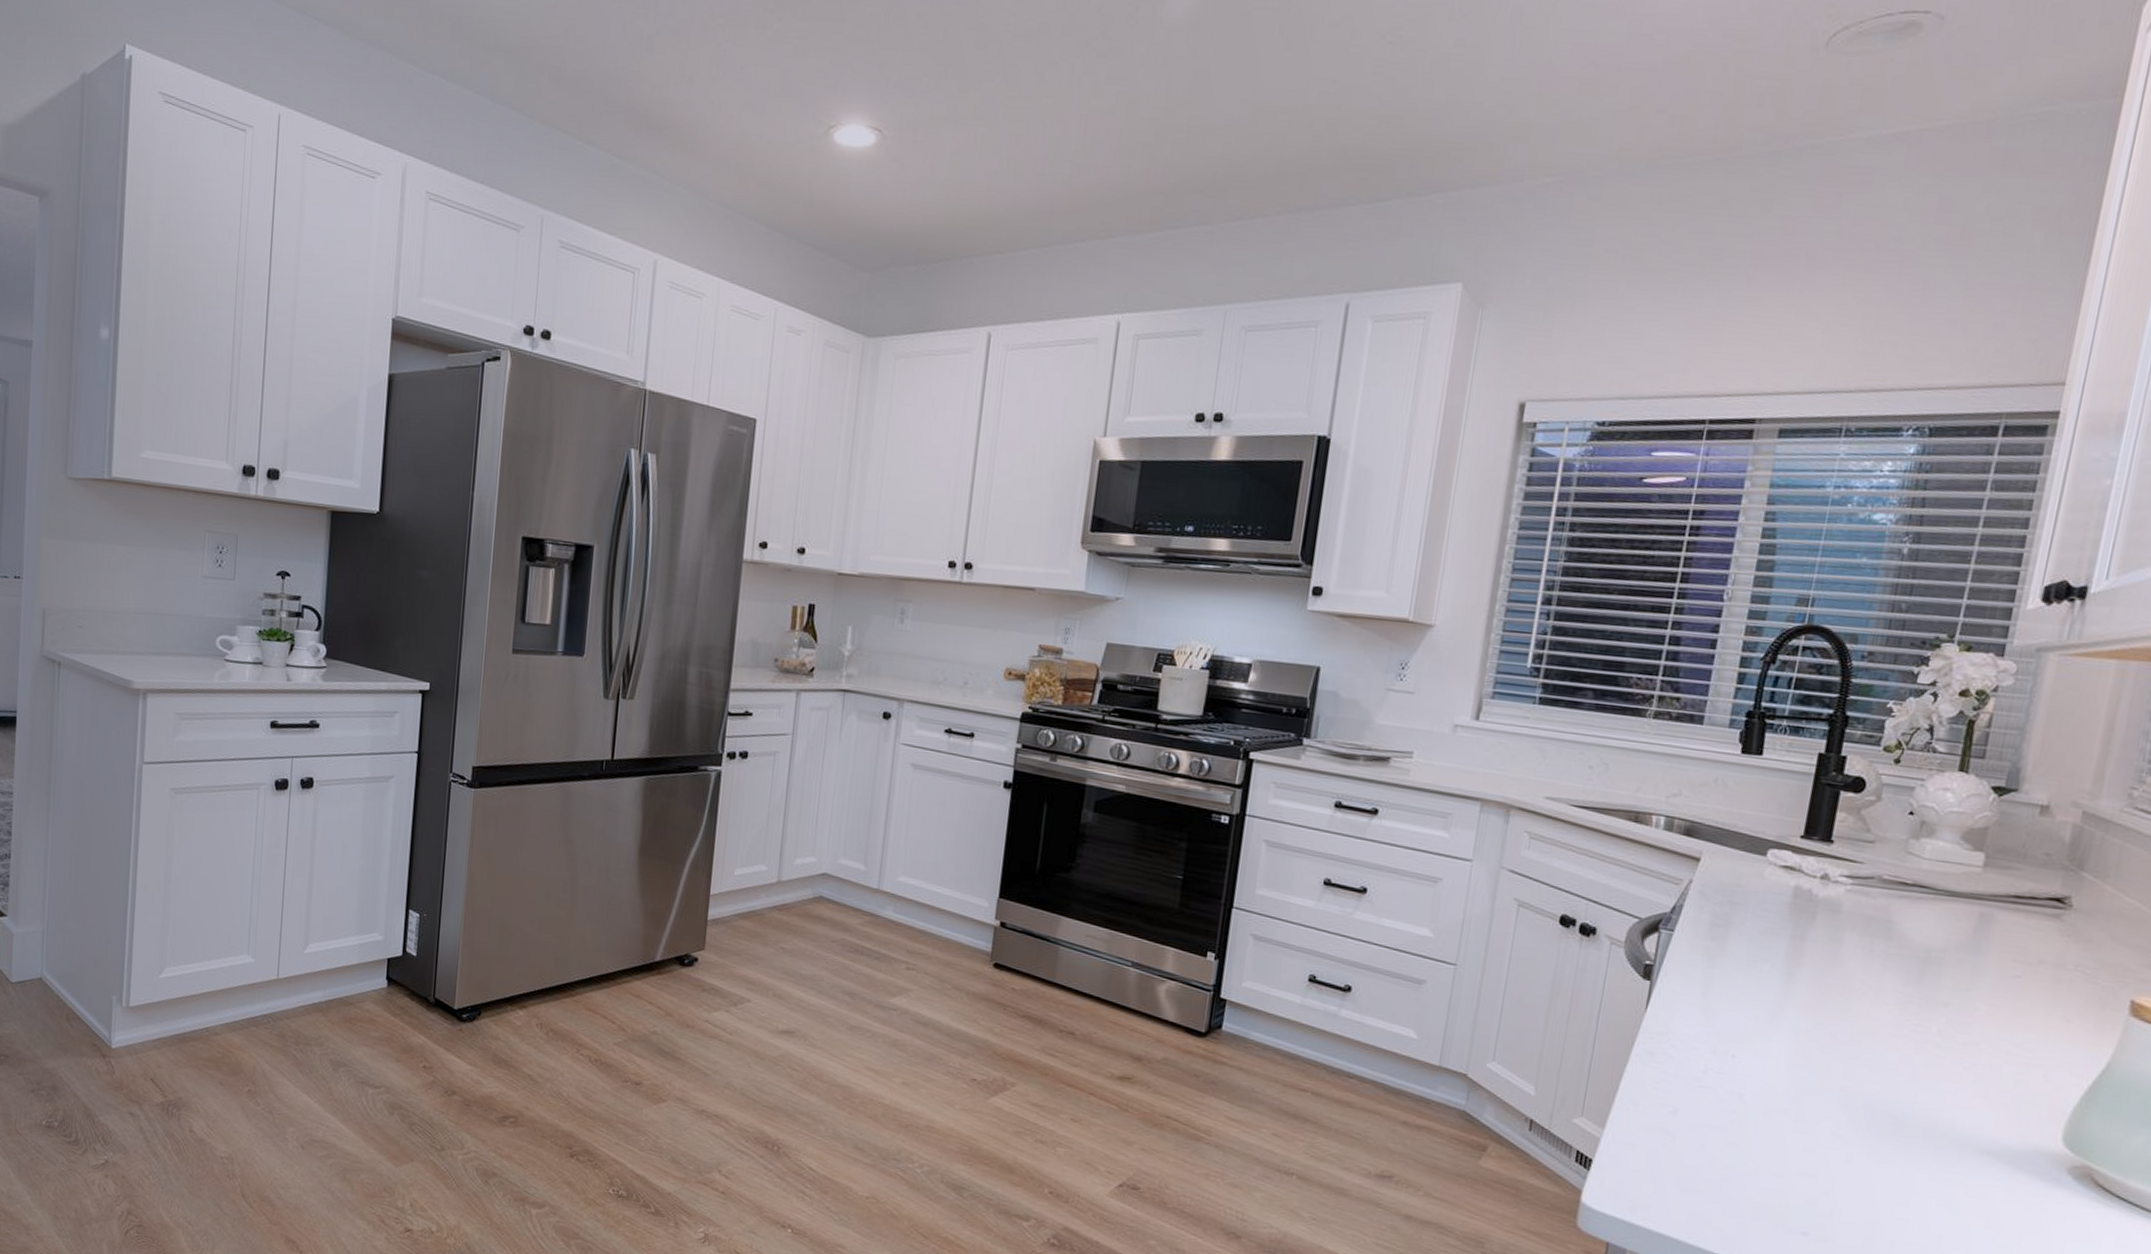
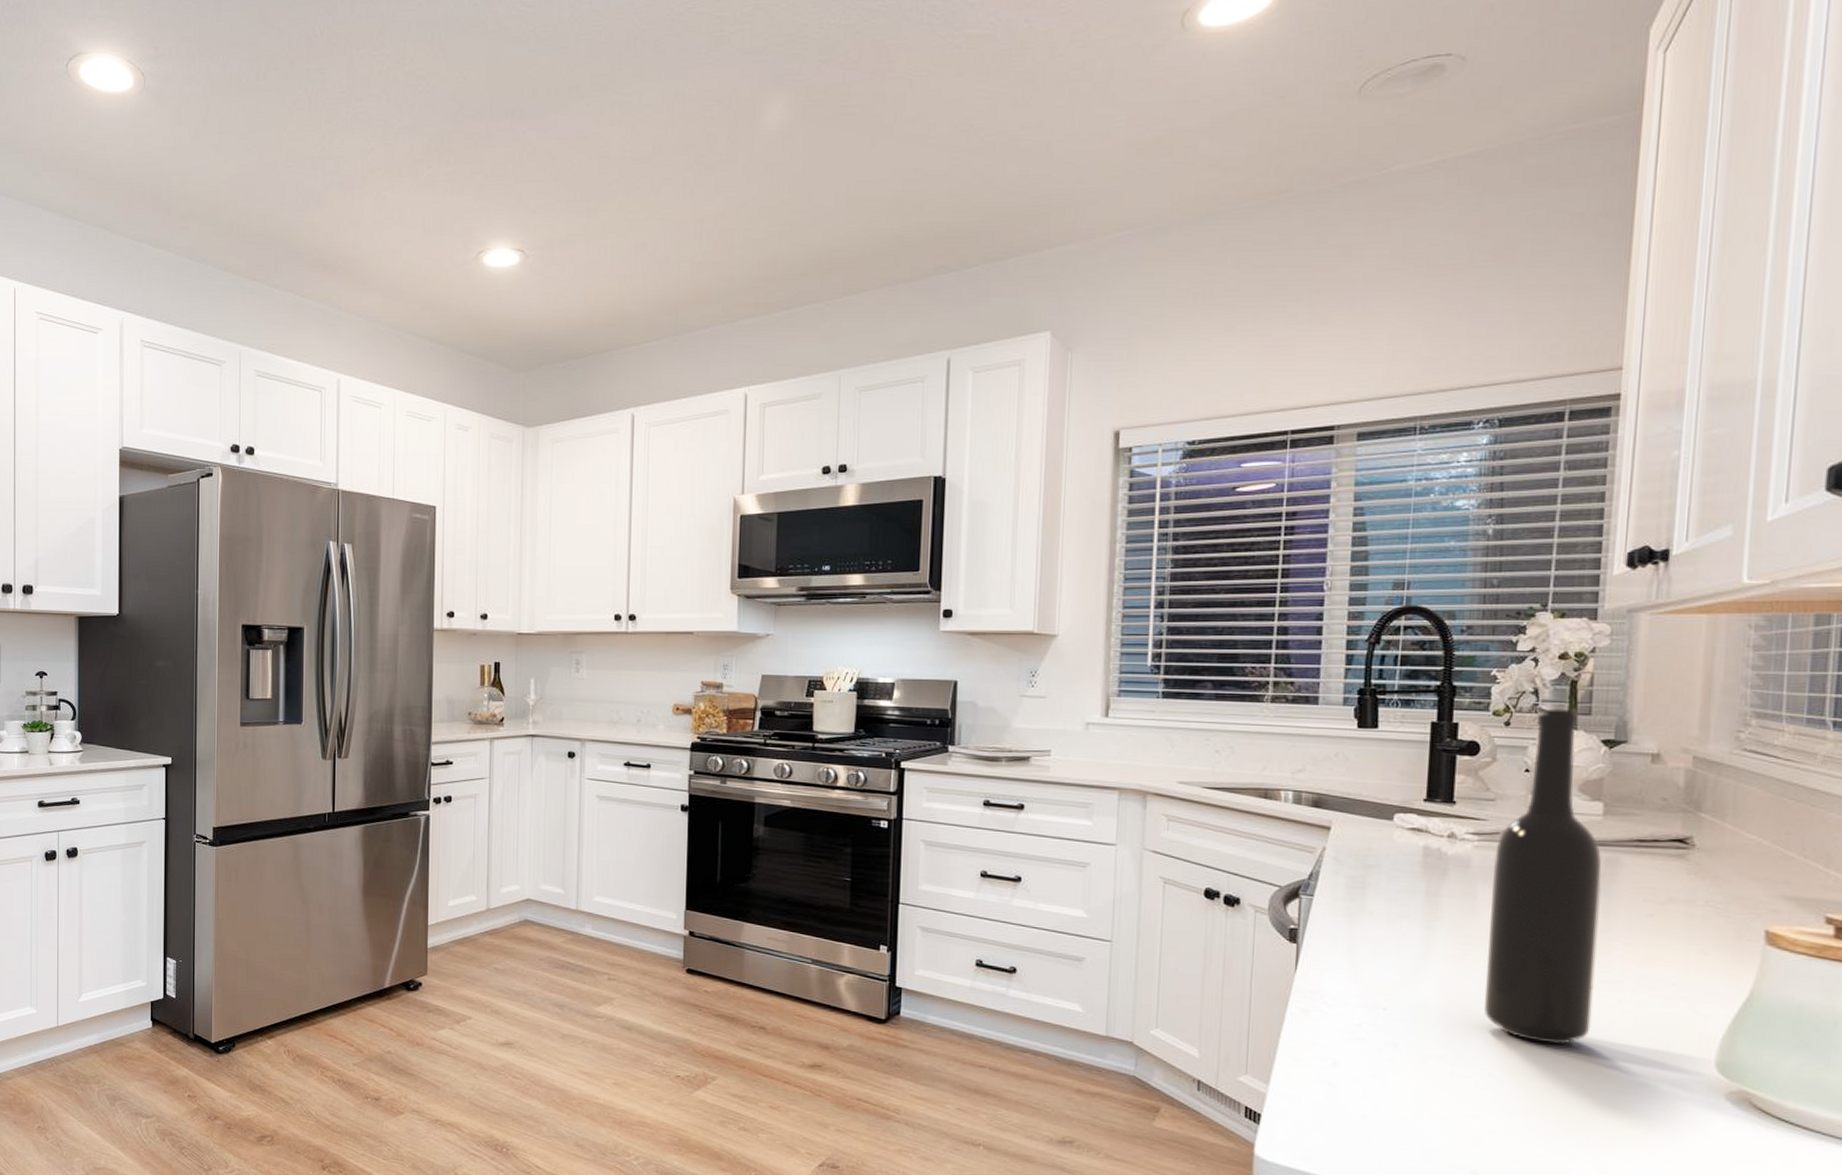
bottle: none [1835,747,1976,1106] -> present [1484,708,1602,1044]

